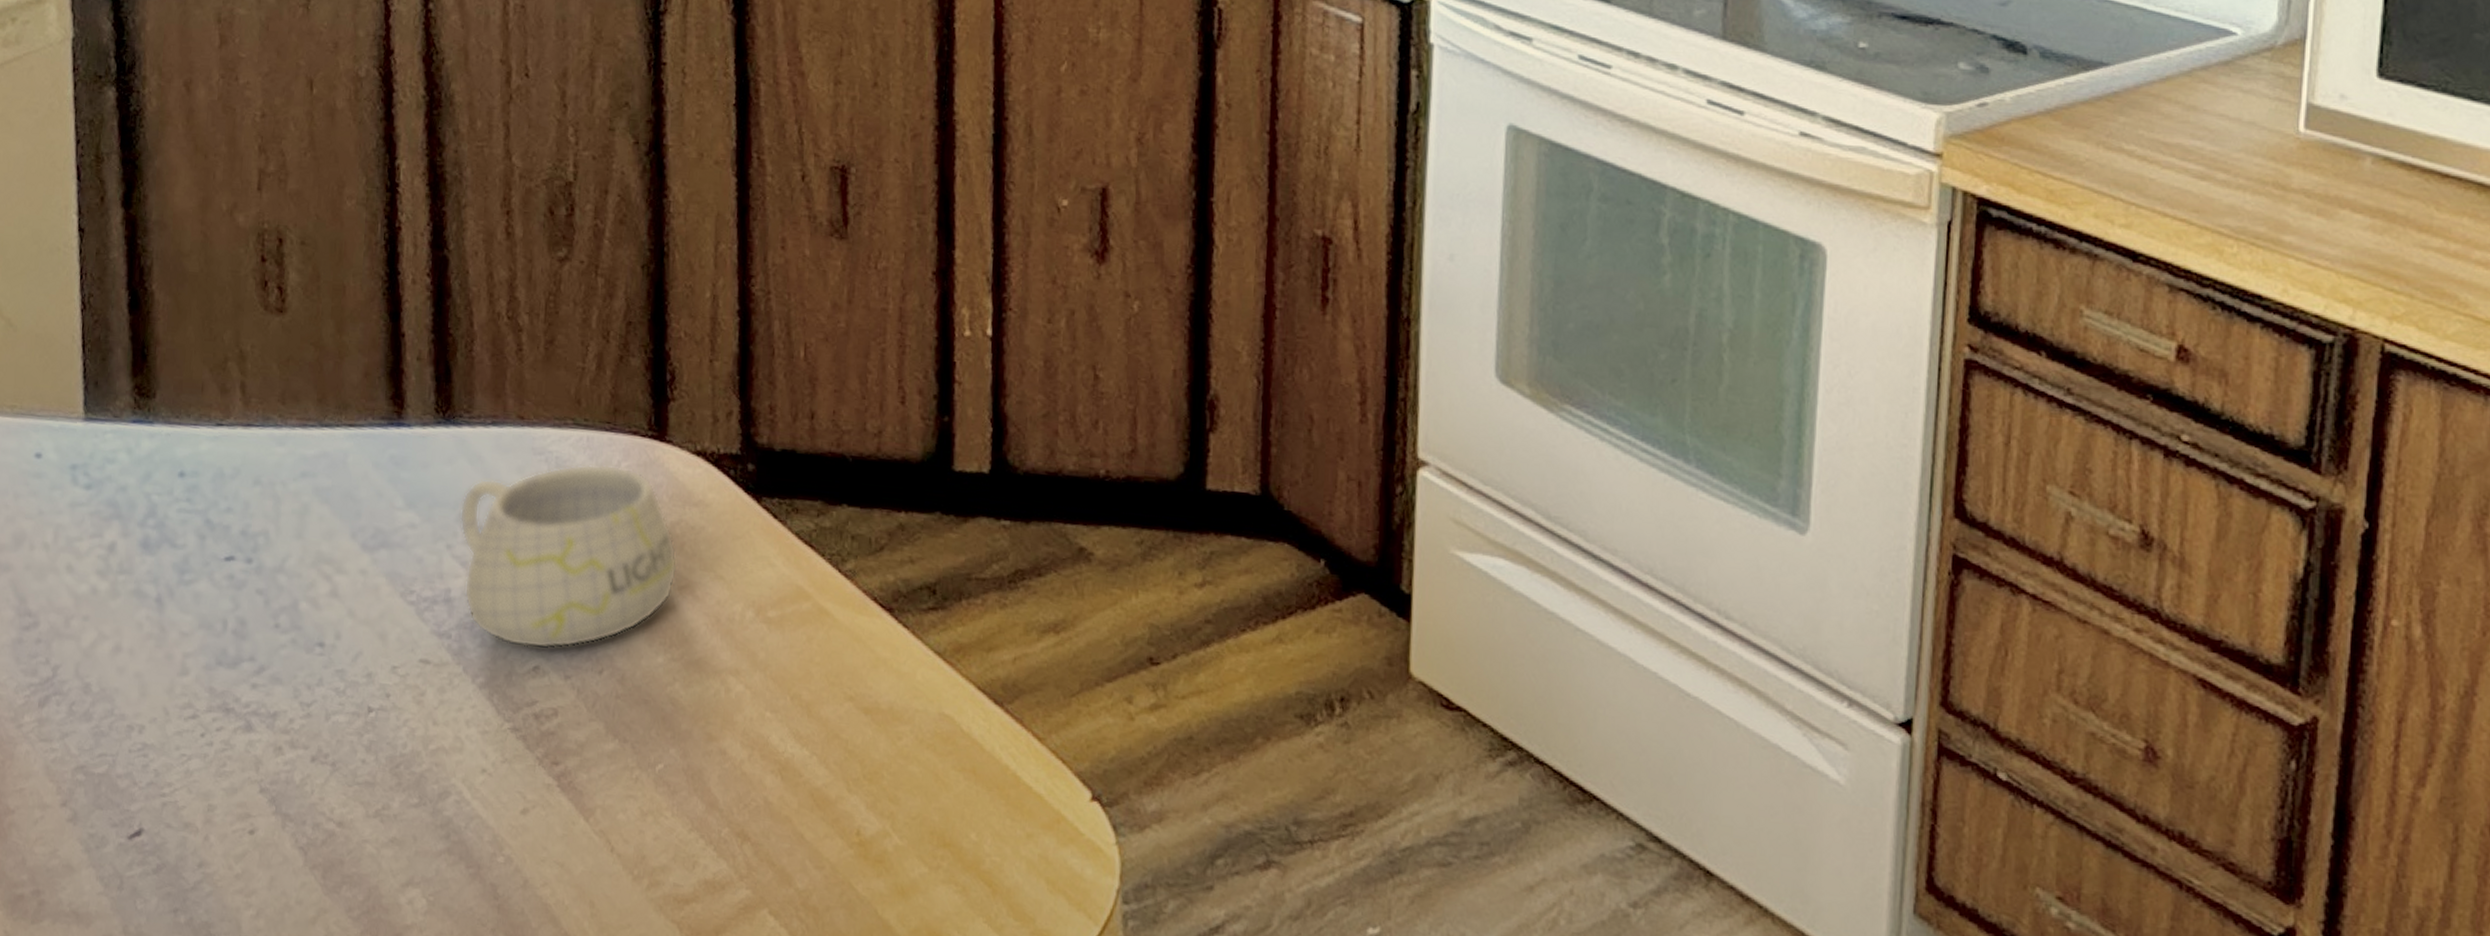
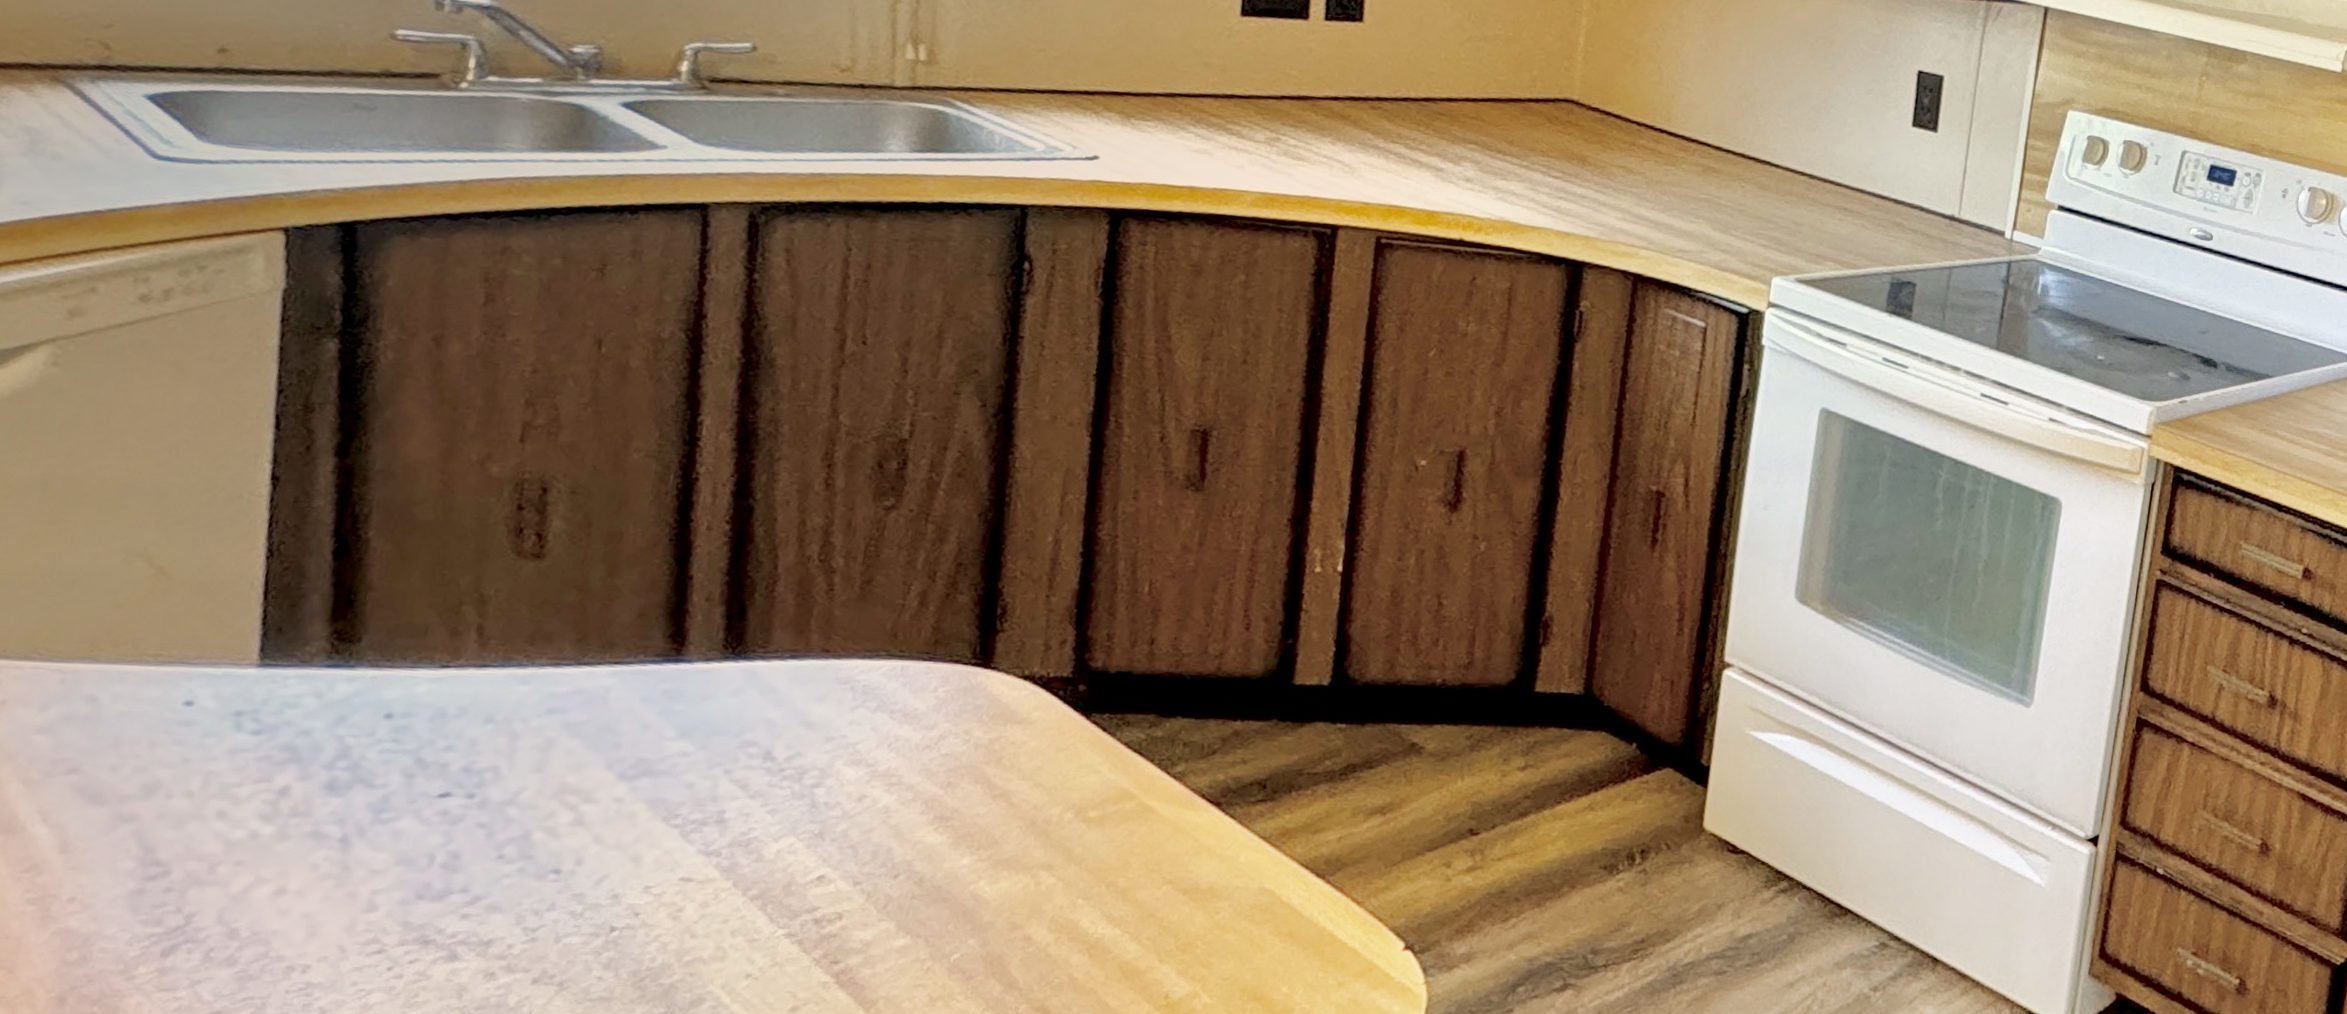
mug: present [459,464,678,649] -> none [741,690,994,860]

